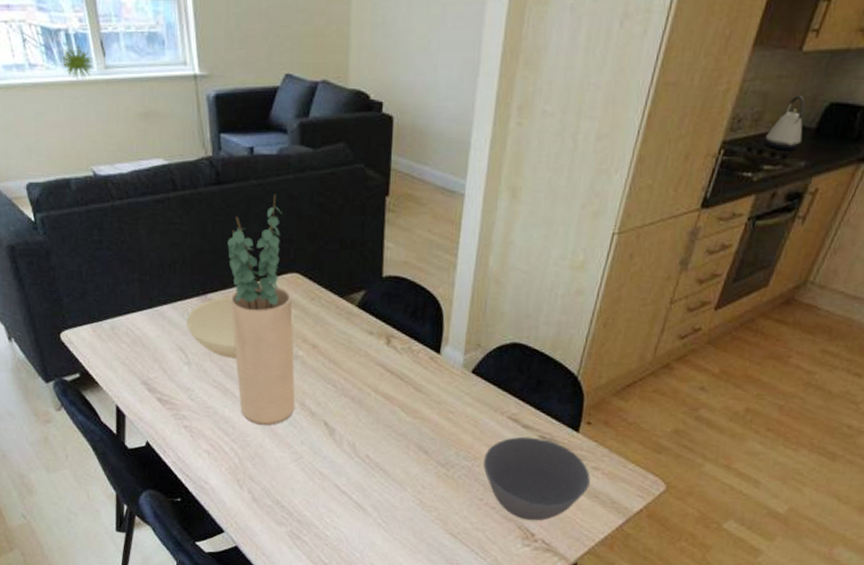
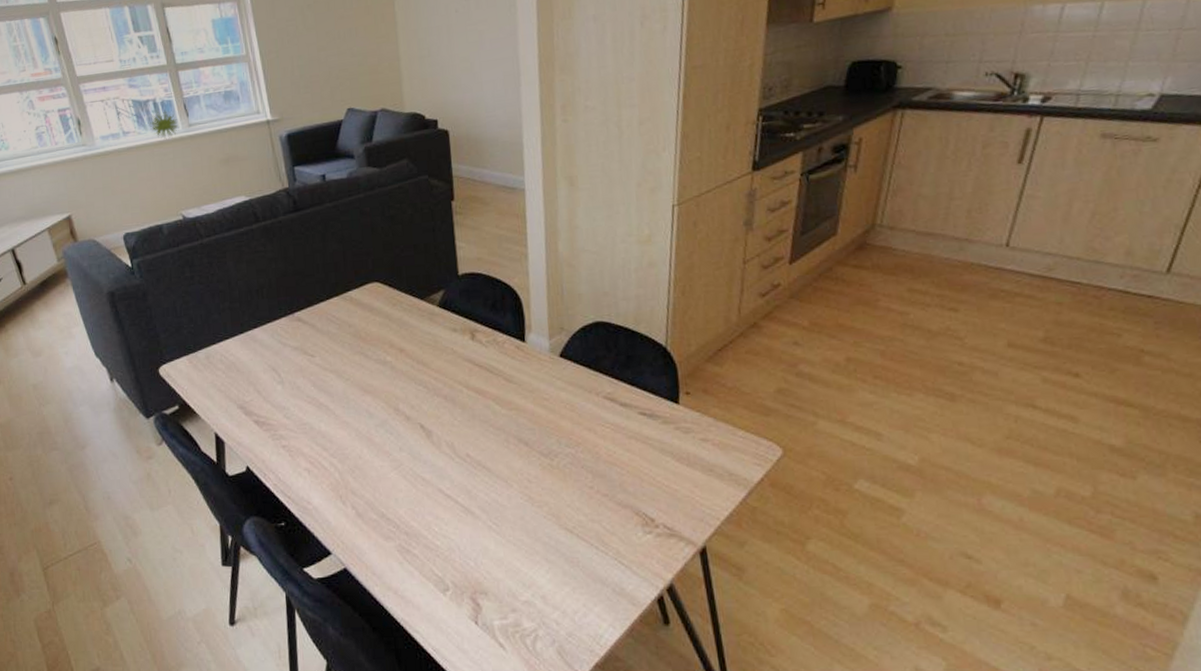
bowl: present [187,296,294,359] -> none [277,312,380,373]
vase: present [227,195,296,425] -> none [309,213,390,435]
bowl: present [483,436,591,521] -> none [586,415,702,505]
kettle: present [765,96,806,151] -> none [799,60,834,110]

